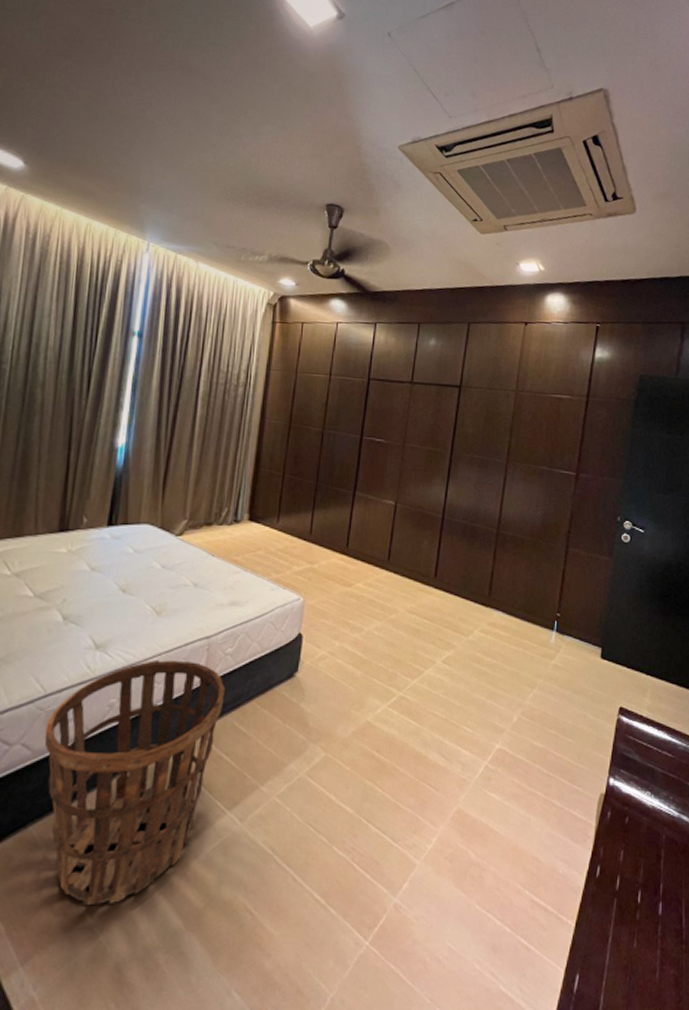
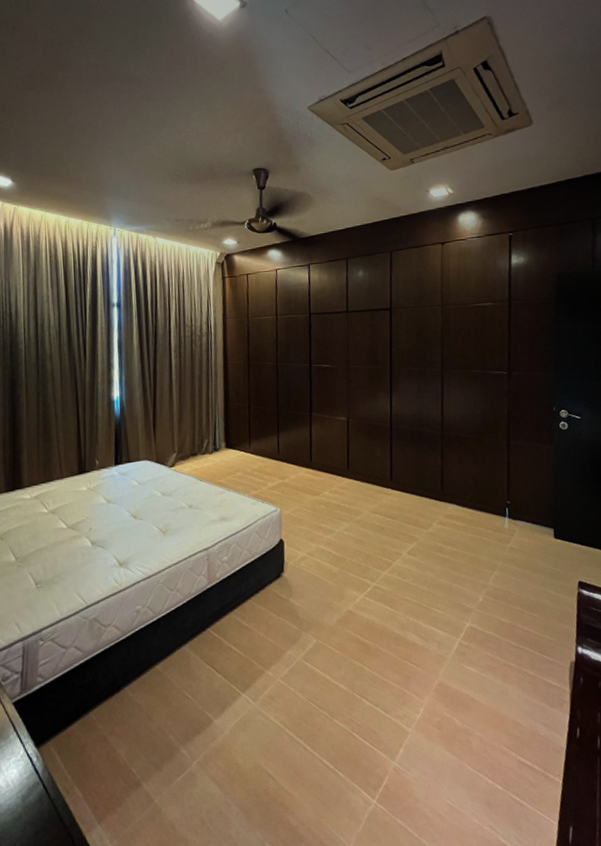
basket: present [44,660,226,905] -> none [90,570,227,774]

